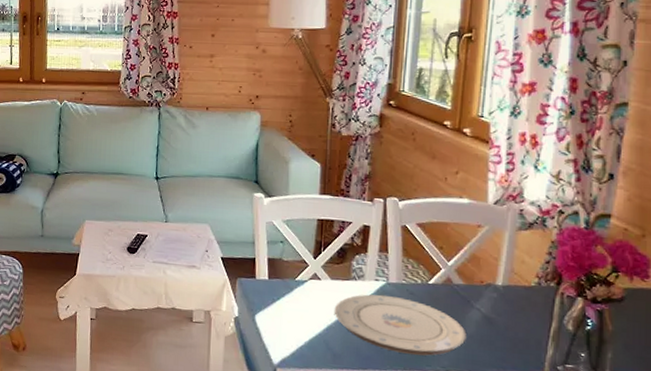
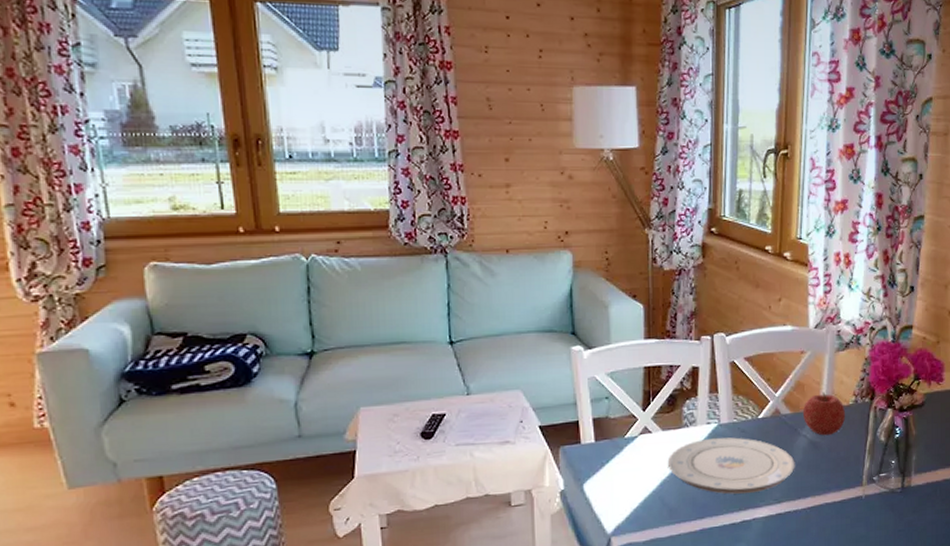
fruit: none [477,269,527,314] -> present [802,392,846,436]

